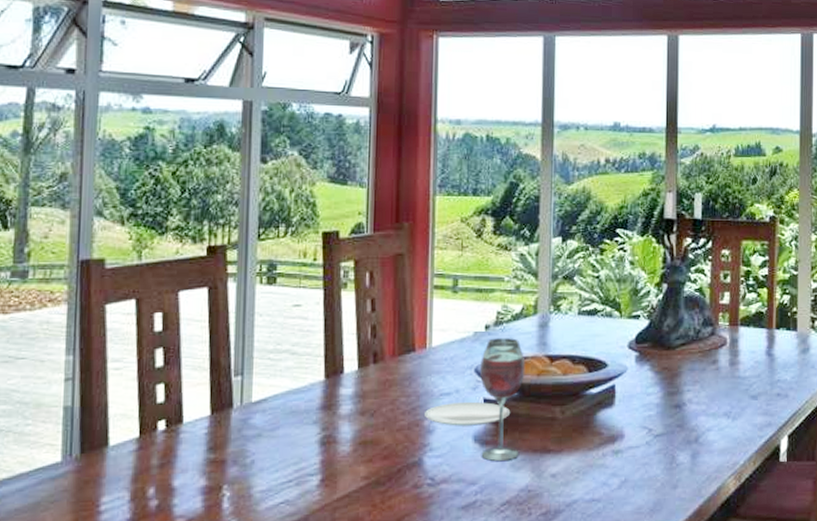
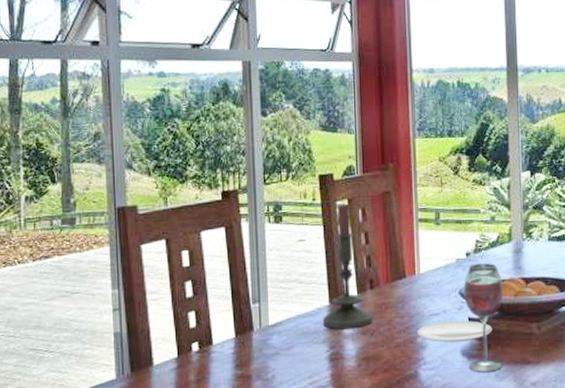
candle: none [316,261,374,409] -> present [323,200,373,329]

